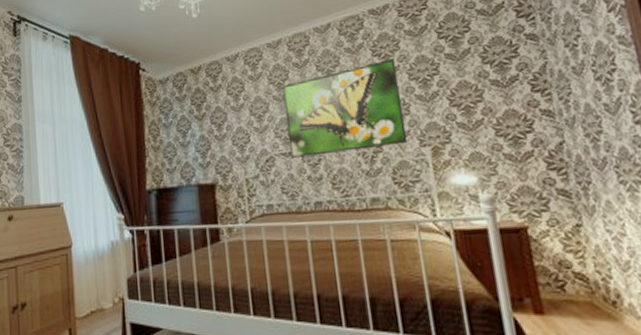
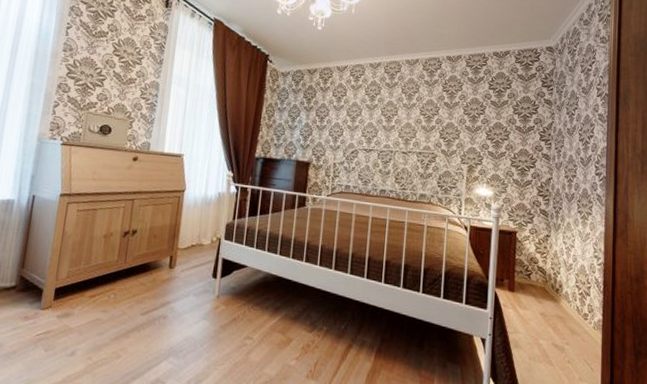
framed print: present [282,59,408,158] -> none [370,95,457,159]

